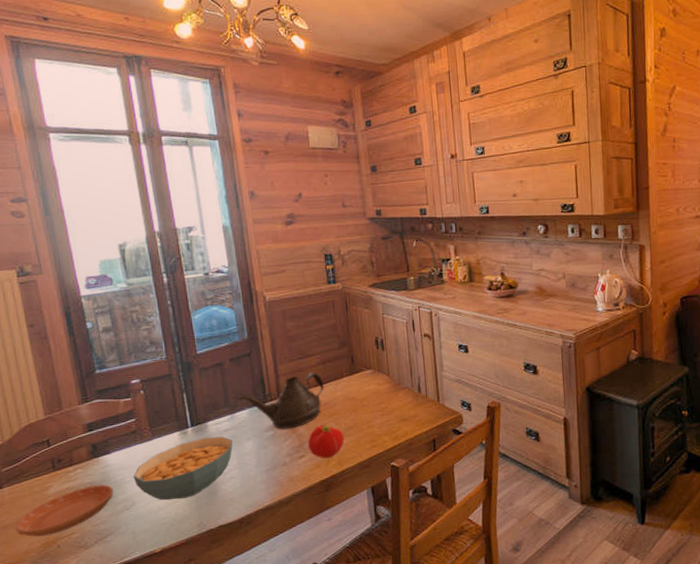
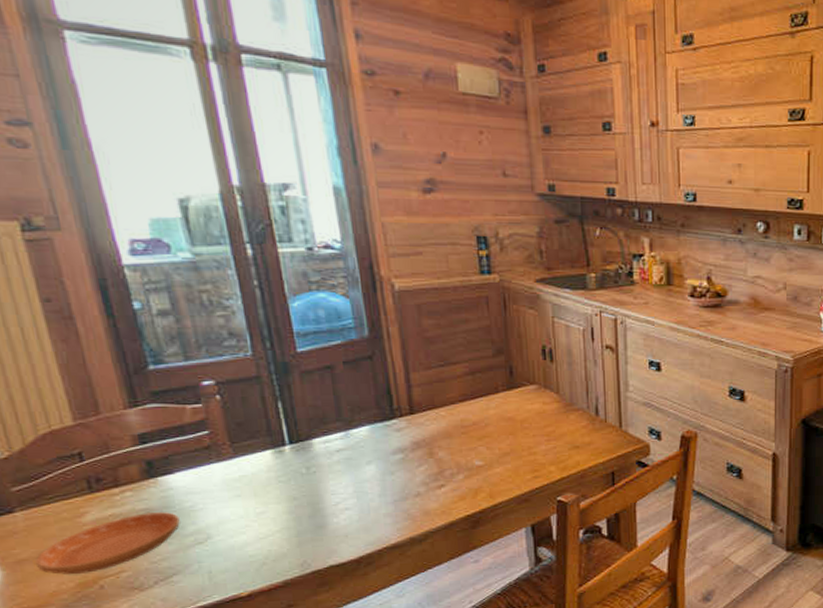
cereal bowl: present [133,436,233,501] -> none [207,457,348,534]
teapot: present [237,372,324,430] -> none [354,384,473,452]
fruit: present [307,424,345,459] -> none [449,448,498,490]

